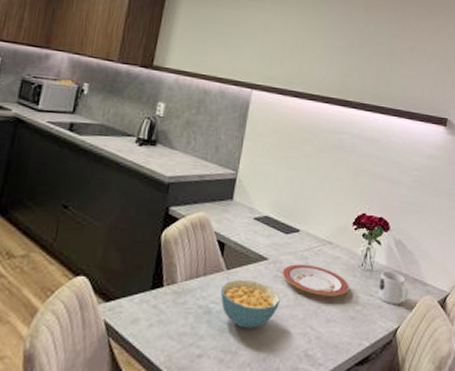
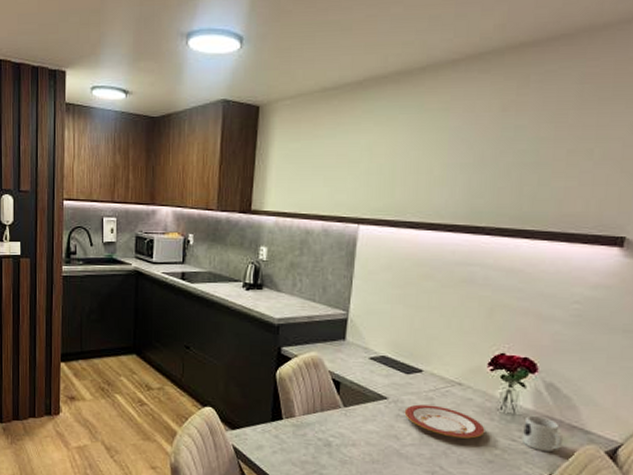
cereal bowl: present [220,279,280,329] -> none [340,416,403,463]

